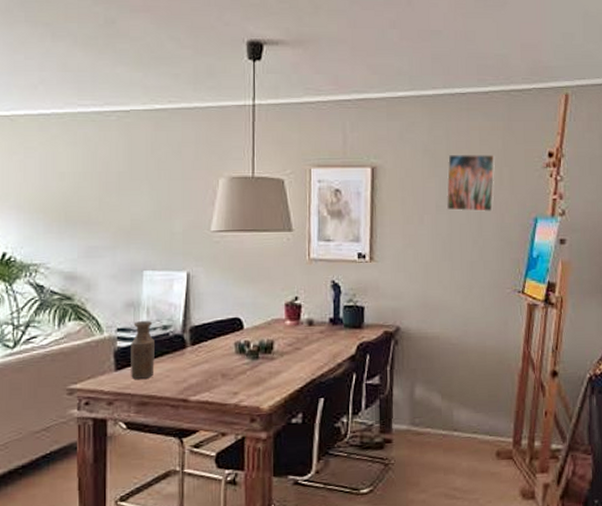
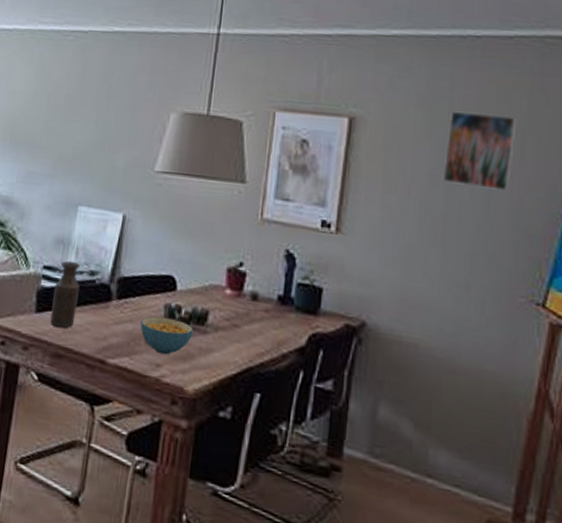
cereal bowl: none [216,353,263,384] -> present [140,316,194,355]

